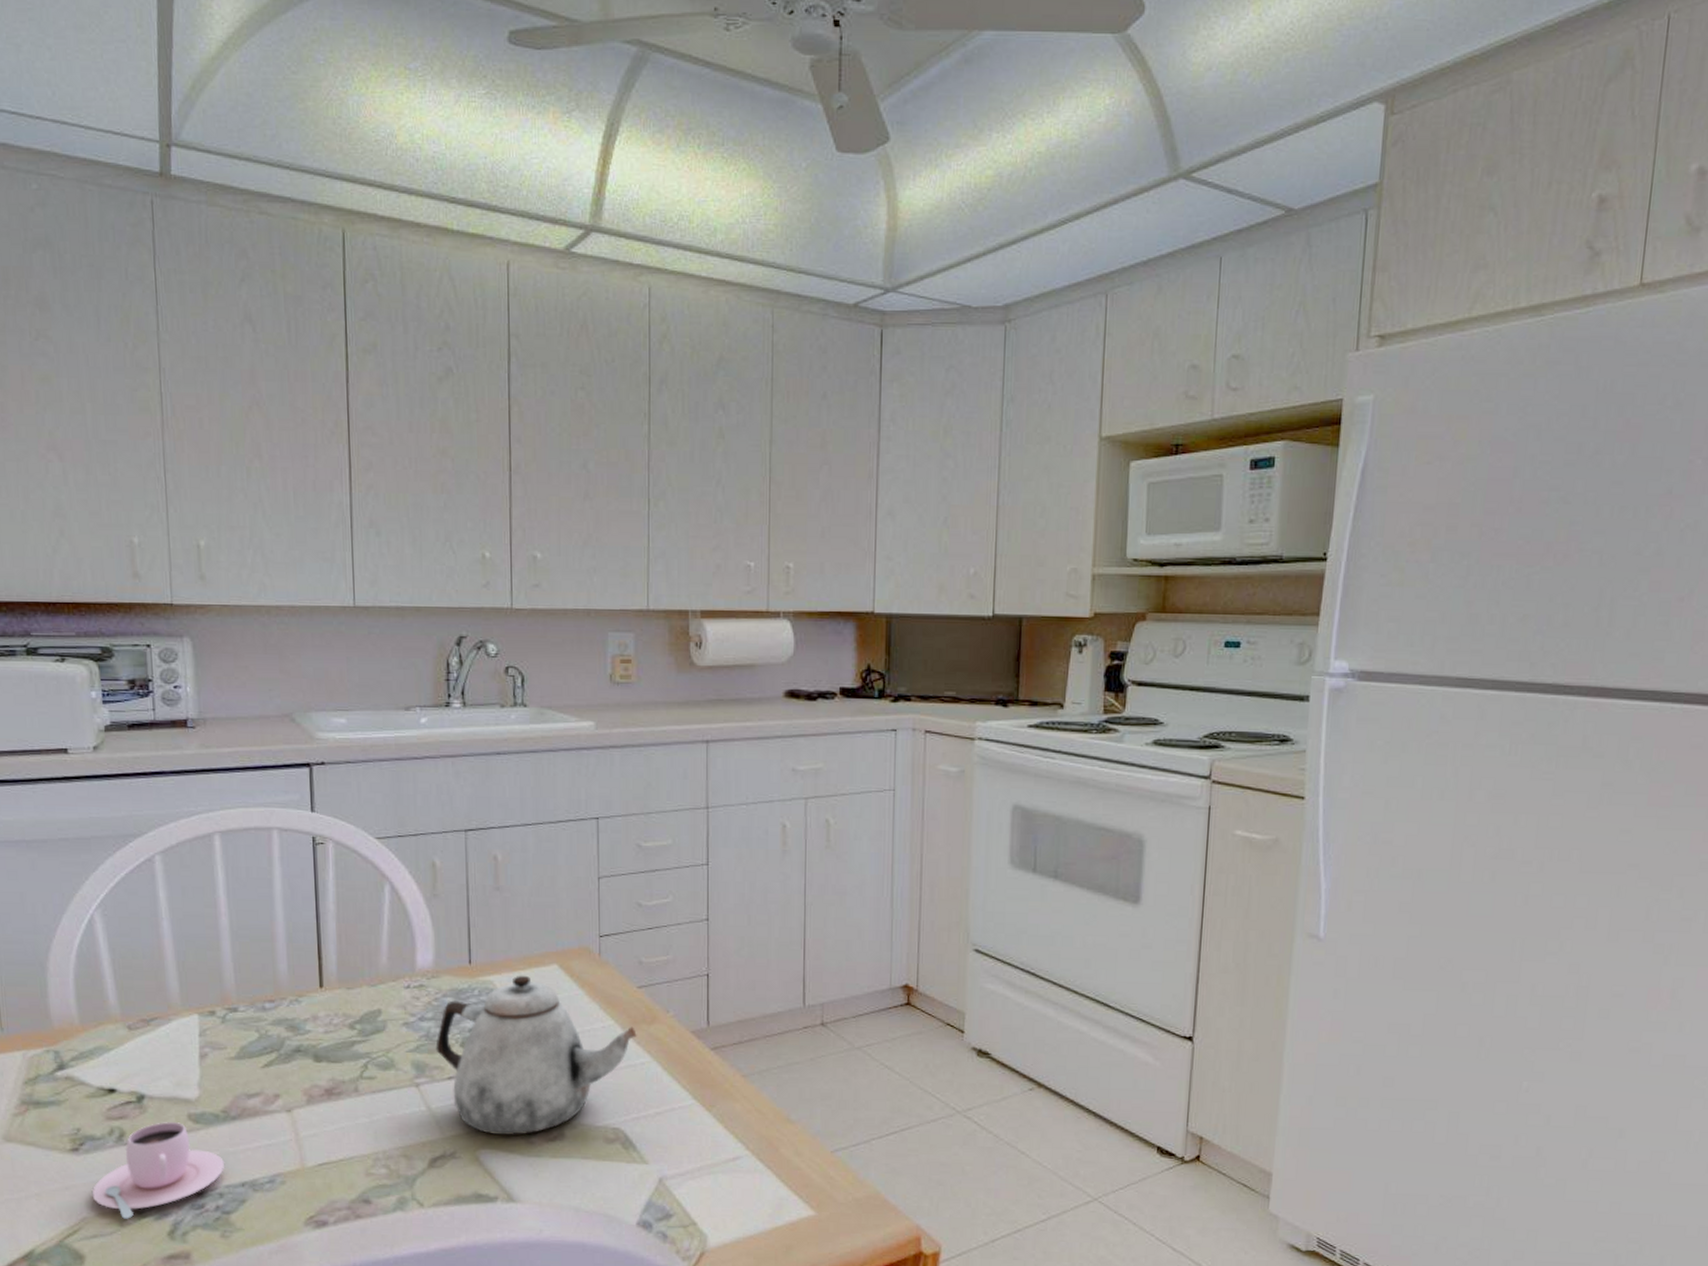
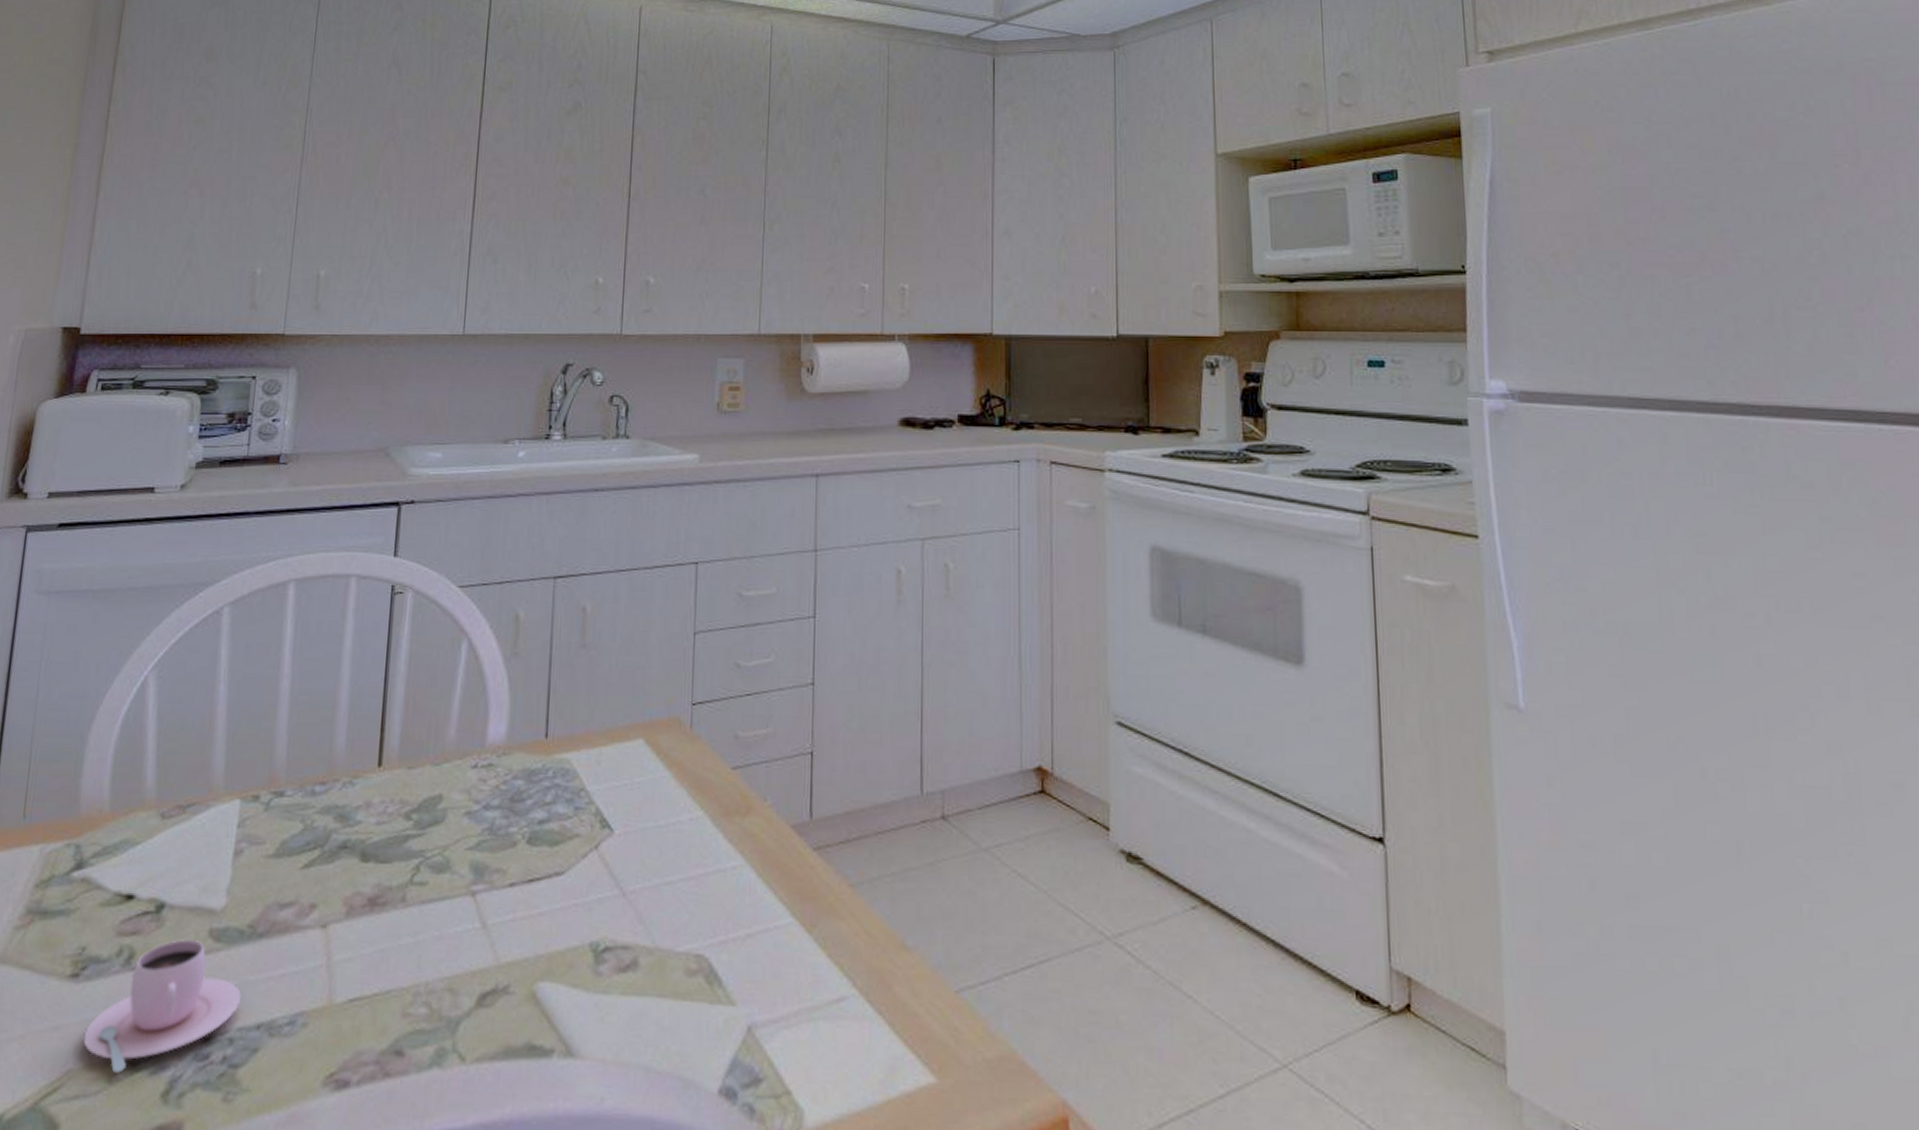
teapot: present [435,975,637,1135] -> none [499,752,729,963]

